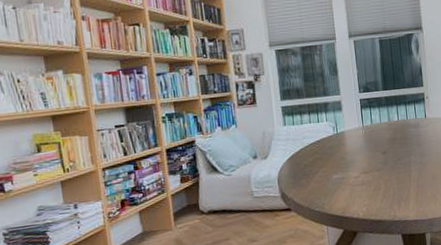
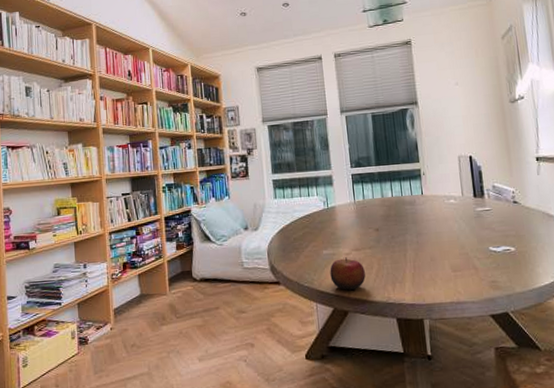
apple: none [340,180,374,212] -> present [330,257,366,290]

